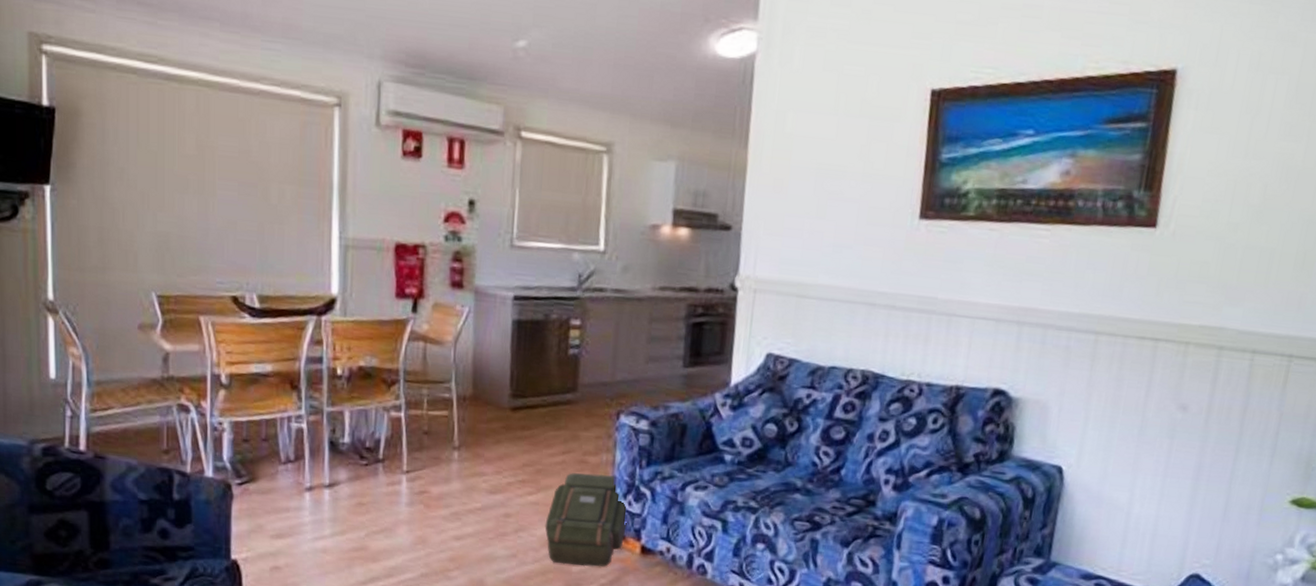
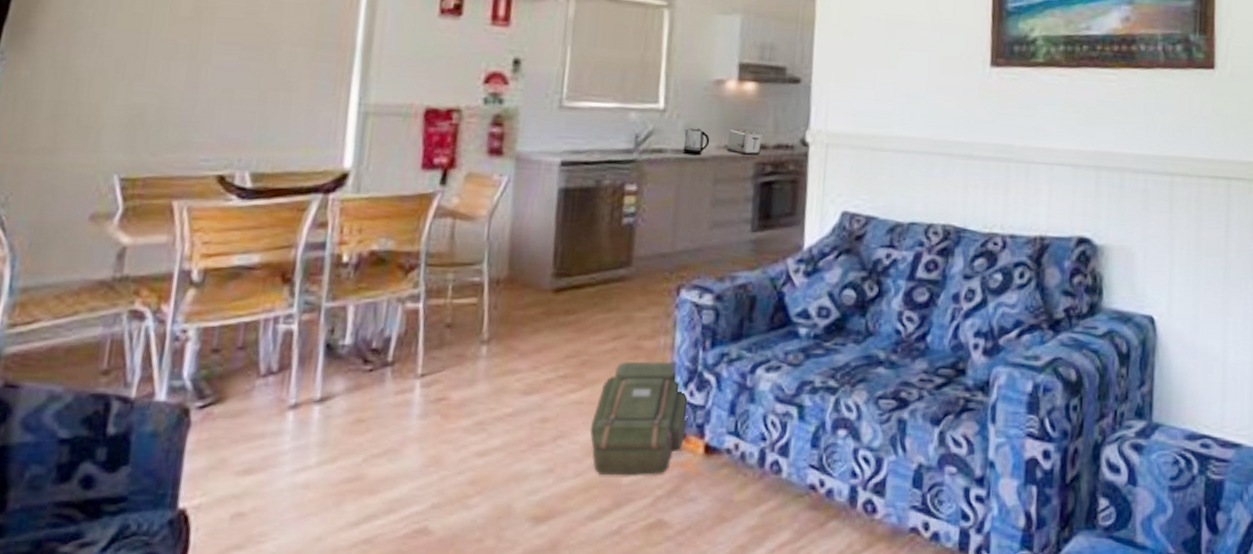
kettle: none [621,269,646,296] -> present [682,127,710,156]
toaster: none [661,271,694,298] -> present [727,128,762,156]

